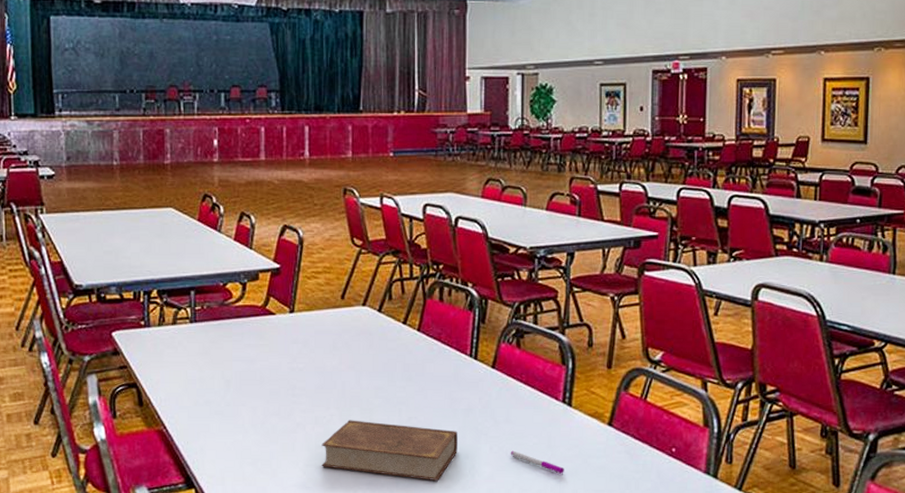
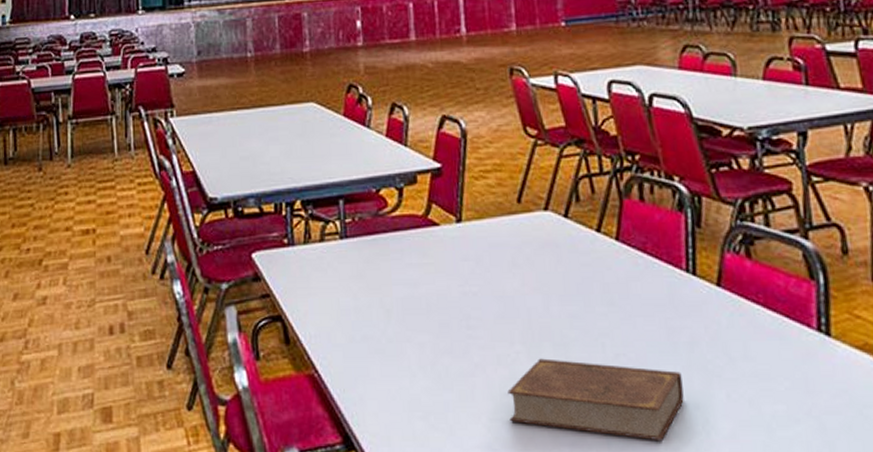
pen: present [510,450,564,474] -> none [755,398,833,431]

